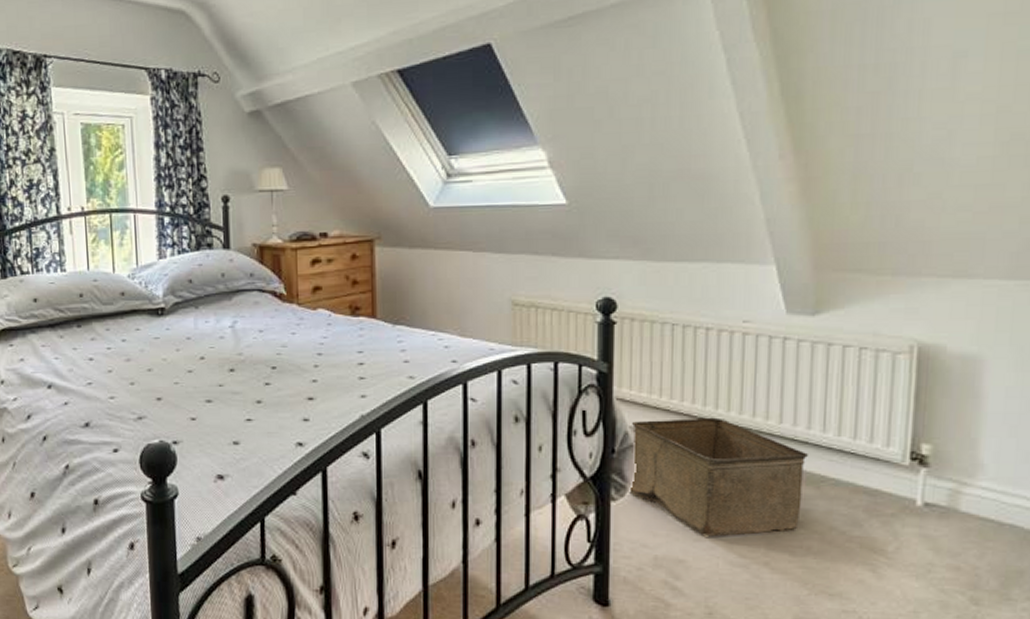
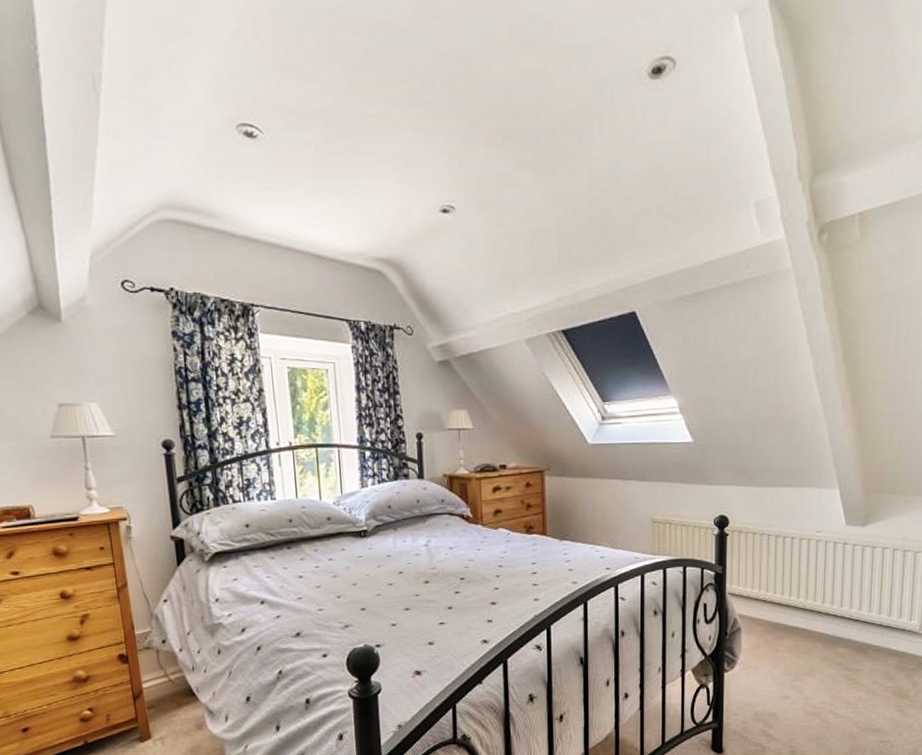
storage bin: present [627,417,808,537] -> none [736,604,859,695]

